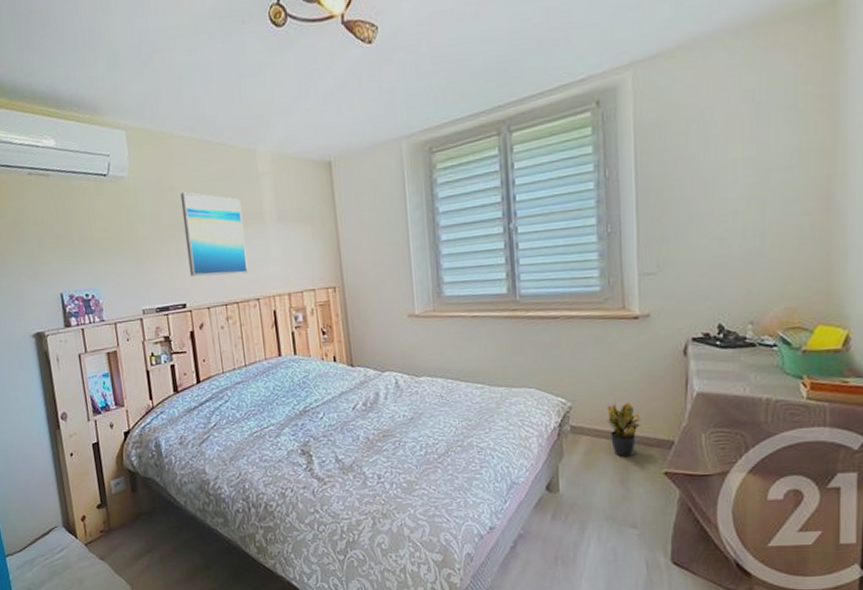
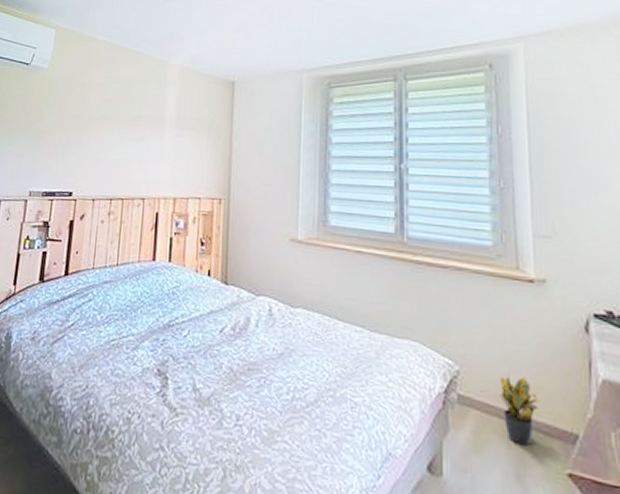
wall art: present [180,192,248,277] -> none [83,89,144,172]

